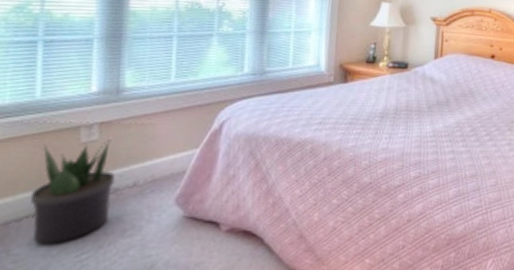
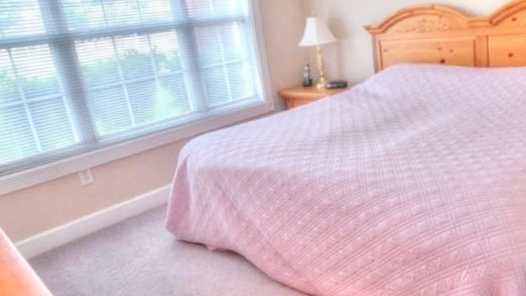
planter: present [30,139,116,244] -> none [58,180,121,263]

